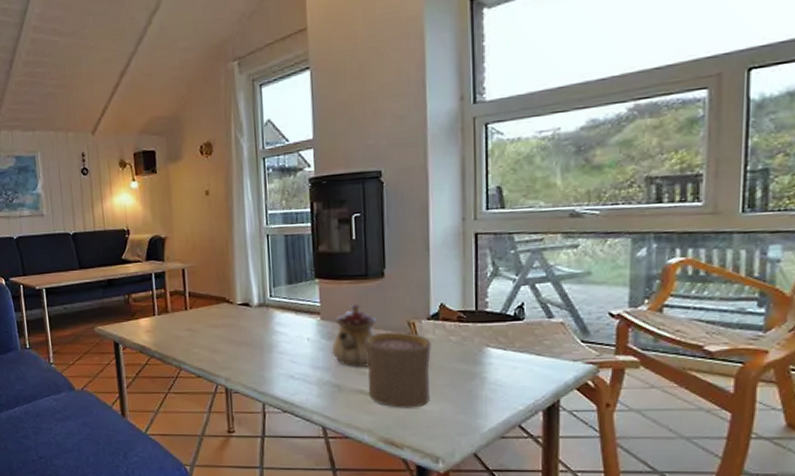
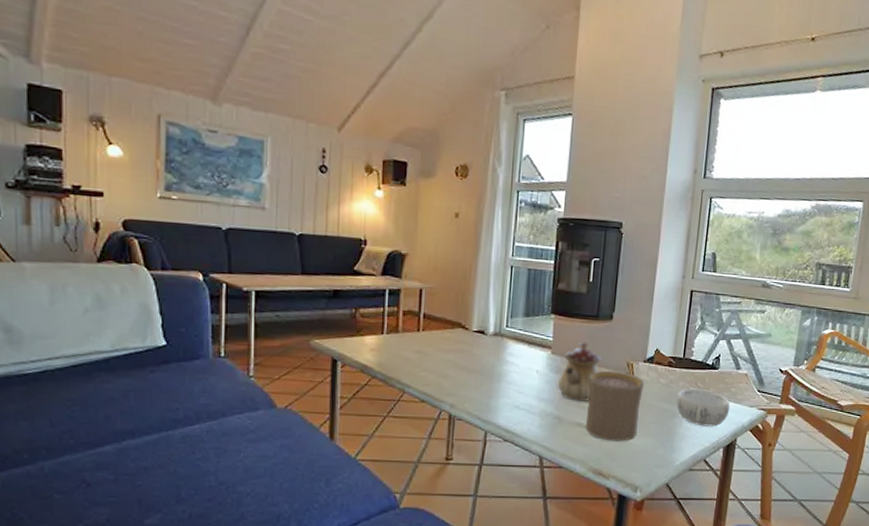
decorative bowl: none [473,343,546,387] -> present [676,388,730,427]

